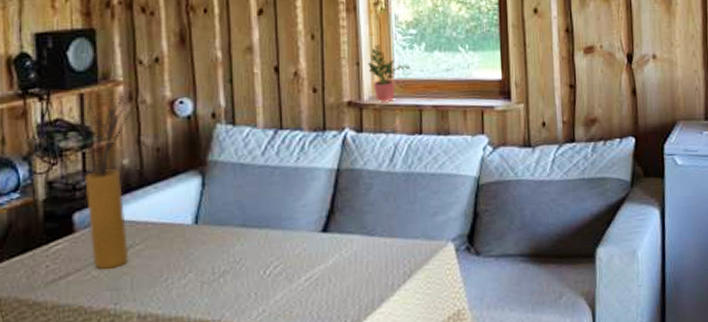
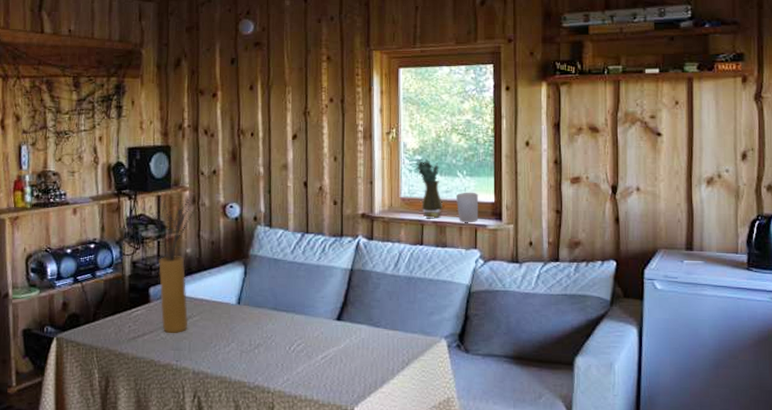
potted plant: present [368,44,411,102] -> none [379,167,416,216]
vase: none [410,31,443,102] -> present [416,157,442,218]
candle holder: none [457,69,485,106] -> present [455,192,479,223]

